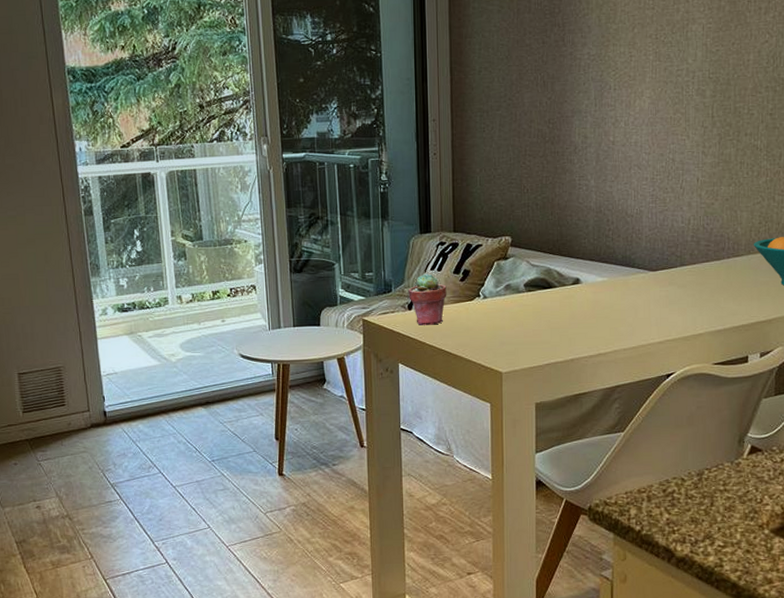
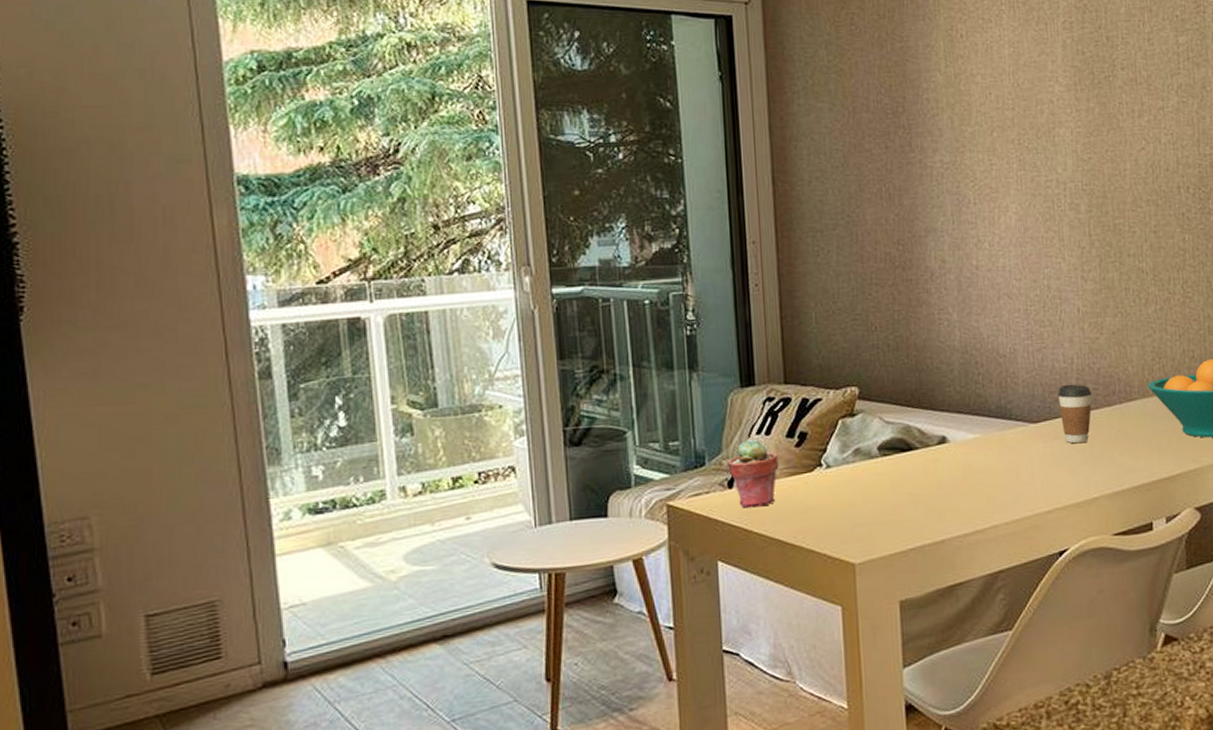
coffee cup: none [675,241,705,289] -> present [1058,384,1093,444]

